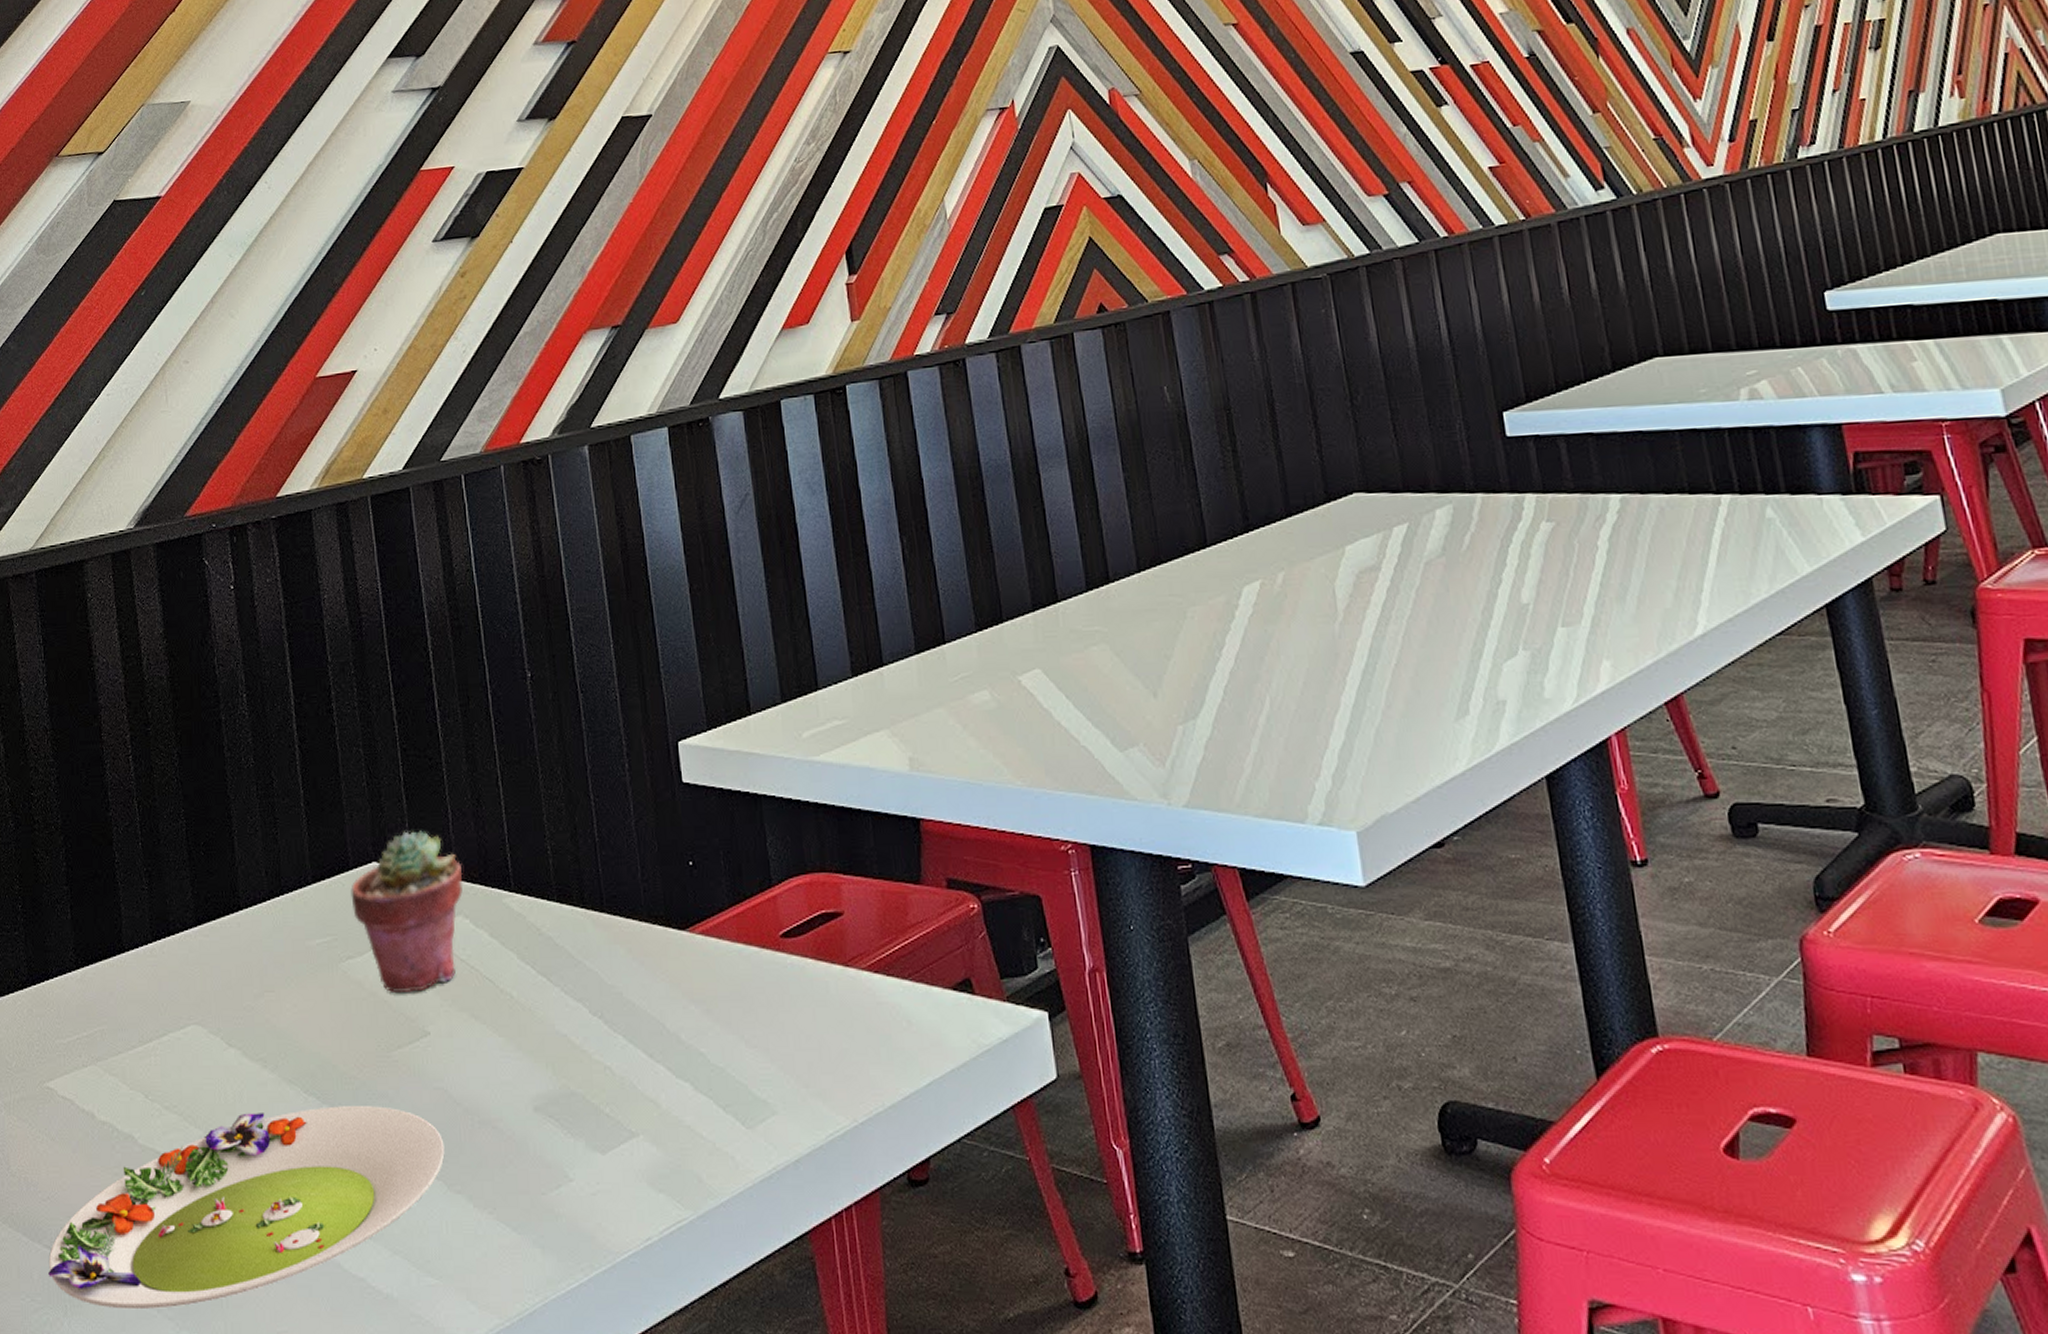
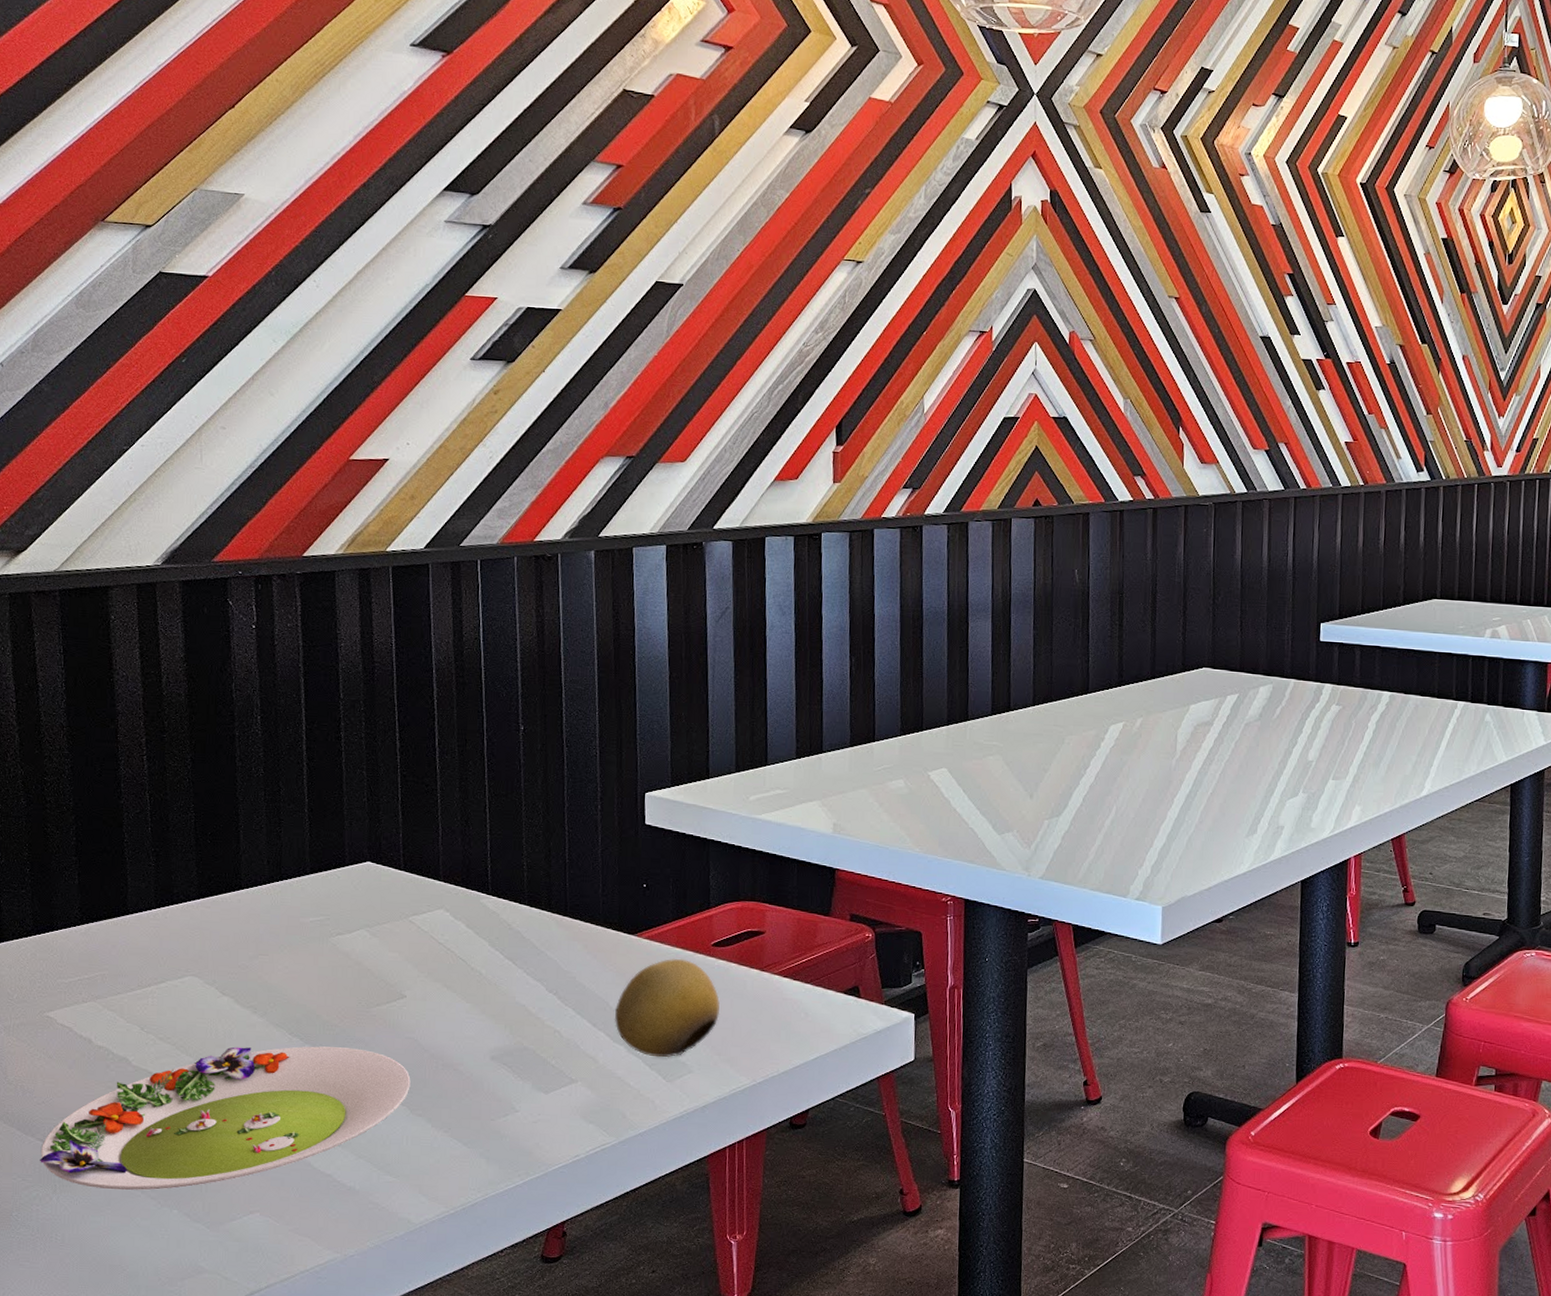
potted succulent: present [351,830,463,992] -> none [345,840,447,964]
fruit: none [672,957,802,1095] -> present [614,958,720,1058]

